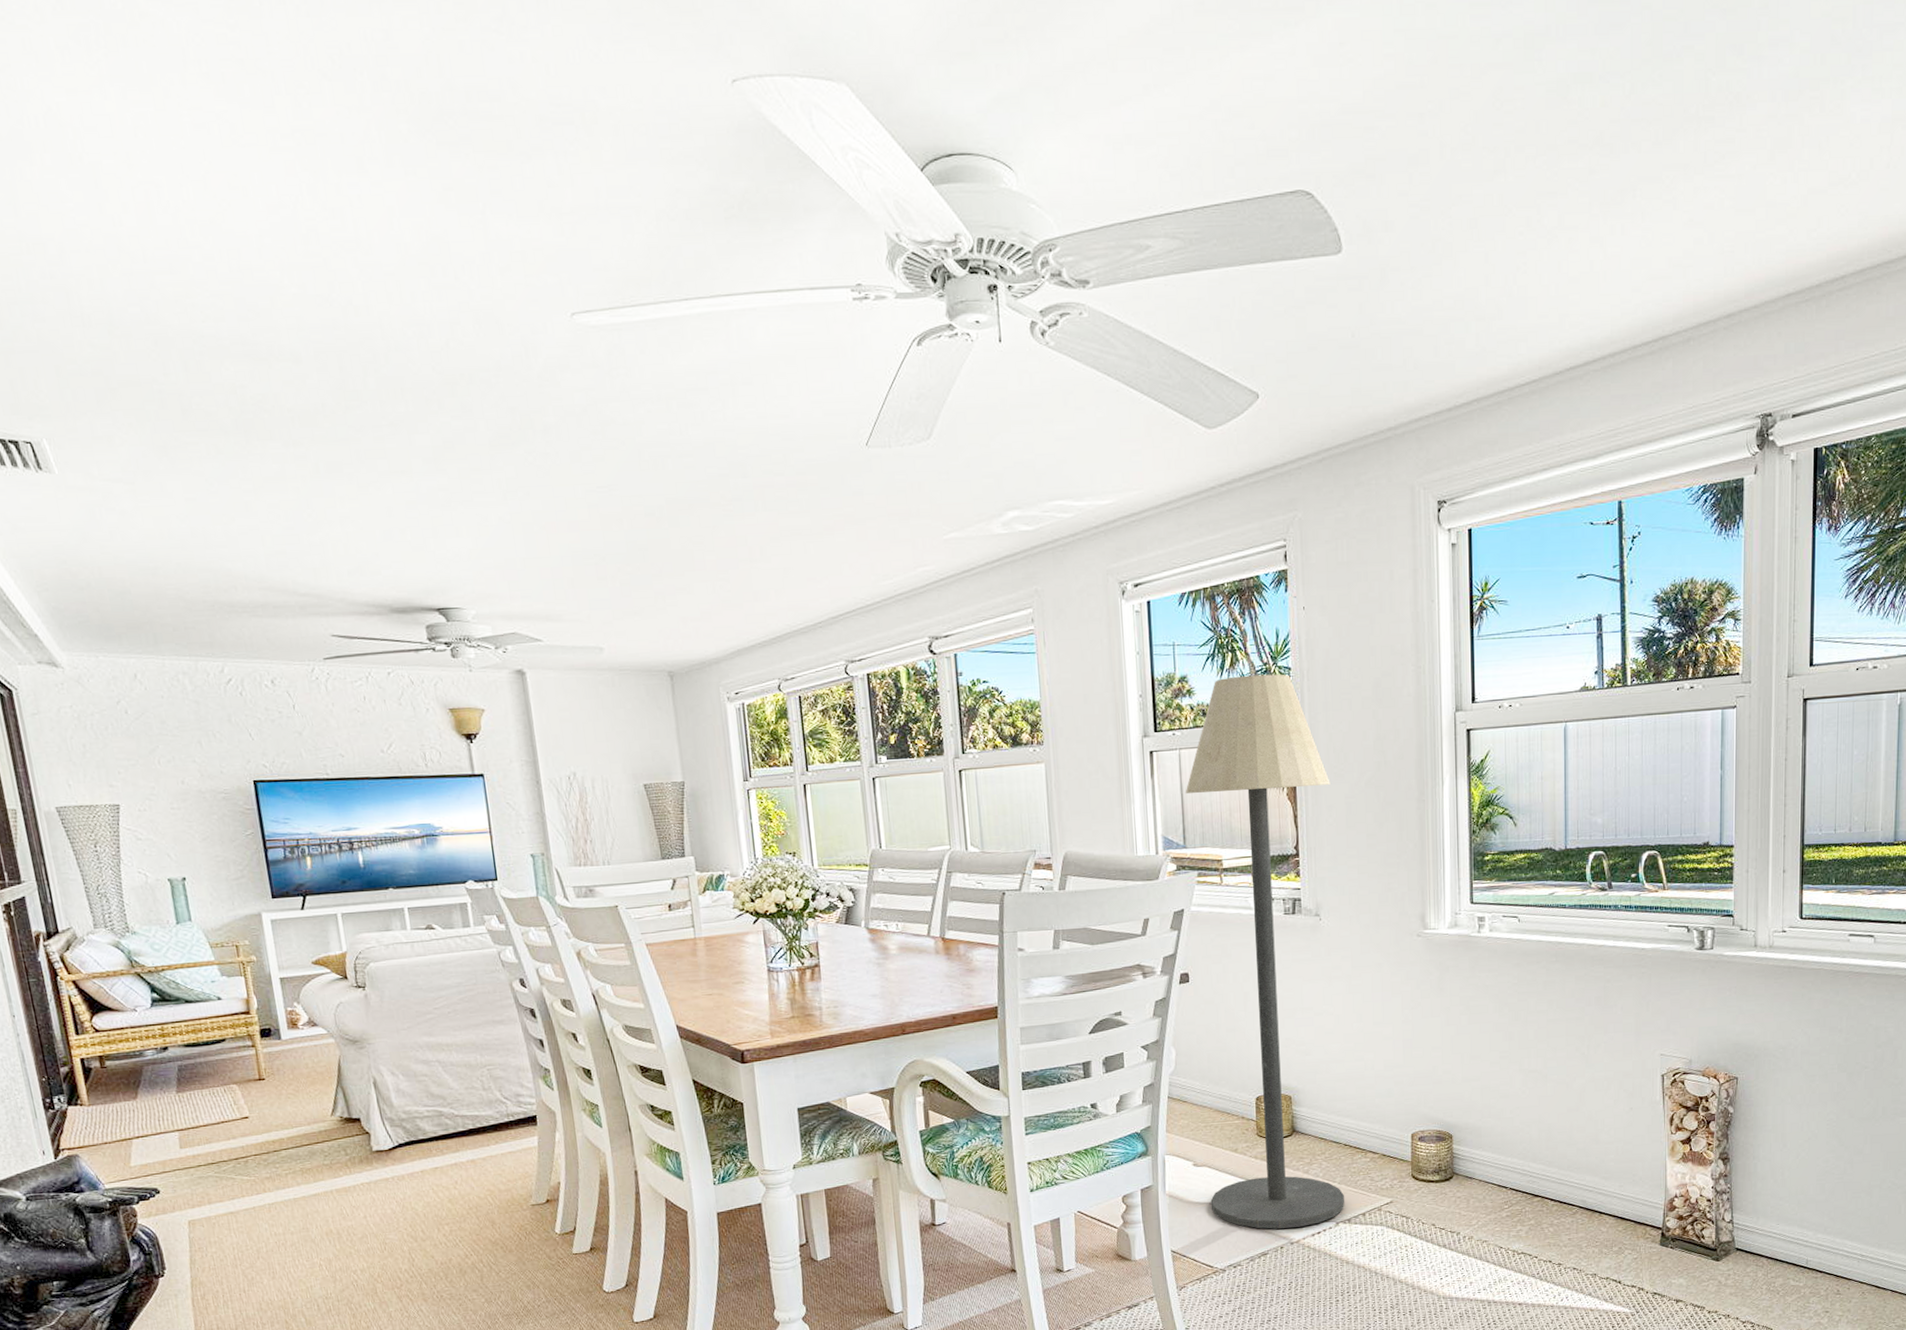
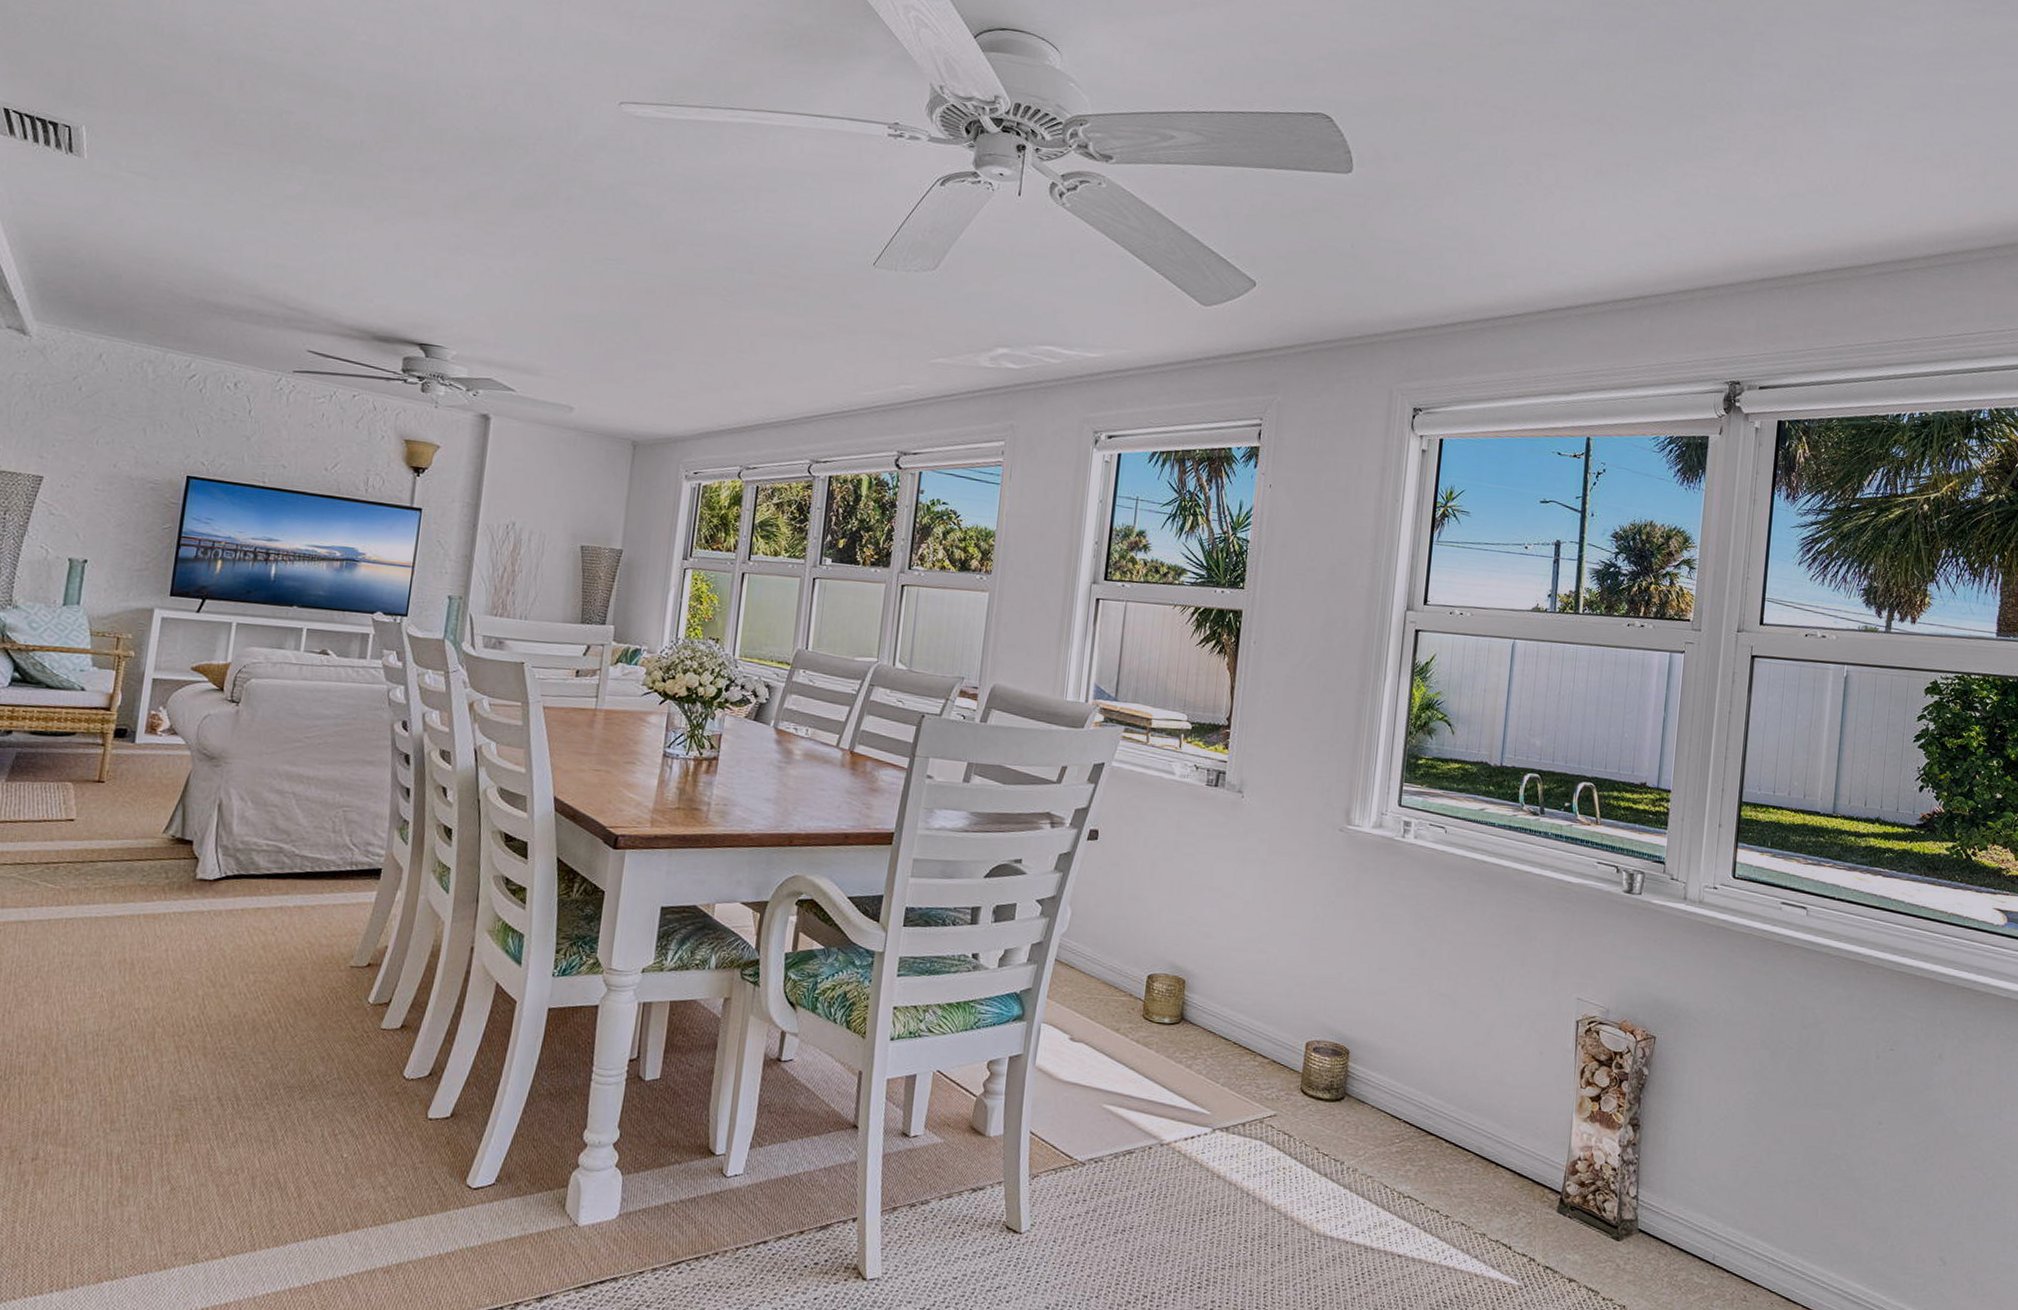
floor lamp: present [1185,674,1344,1229] -> none [1081,539,1273,1128]

